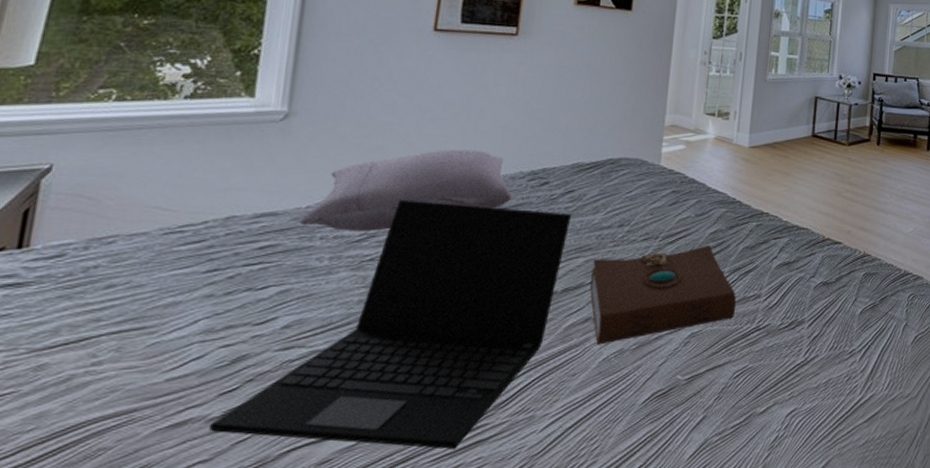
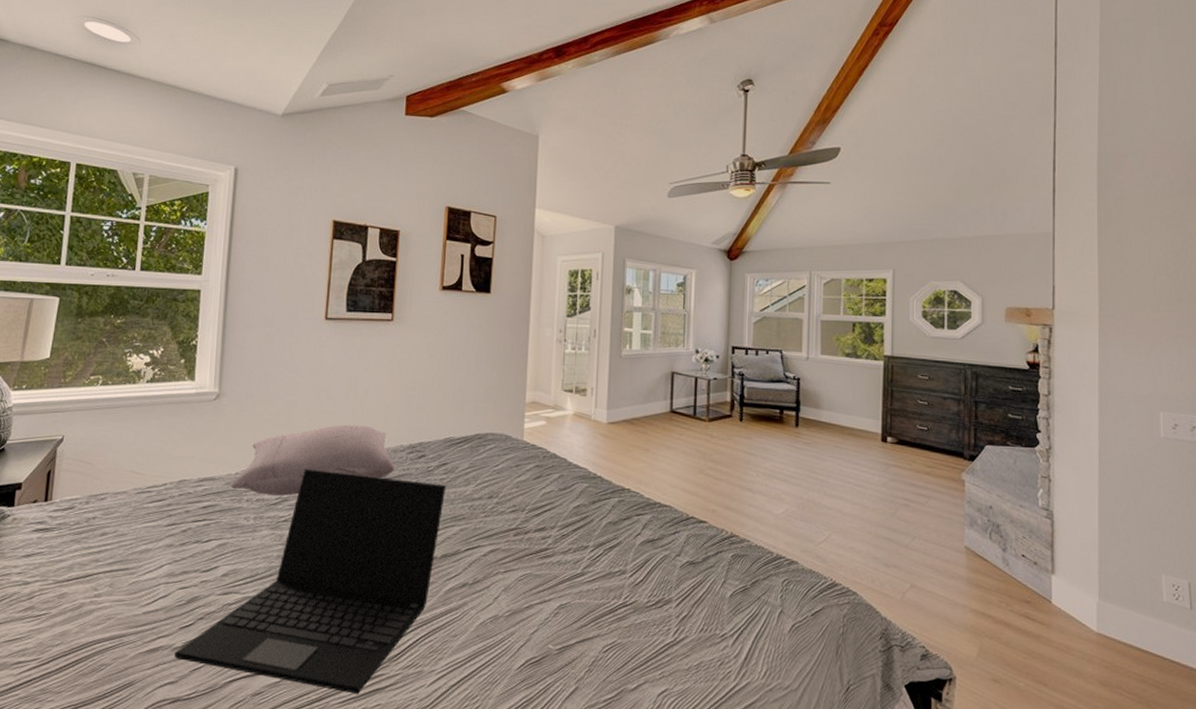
book: present [590,244,736,345] -> none [465,518,603,610]

